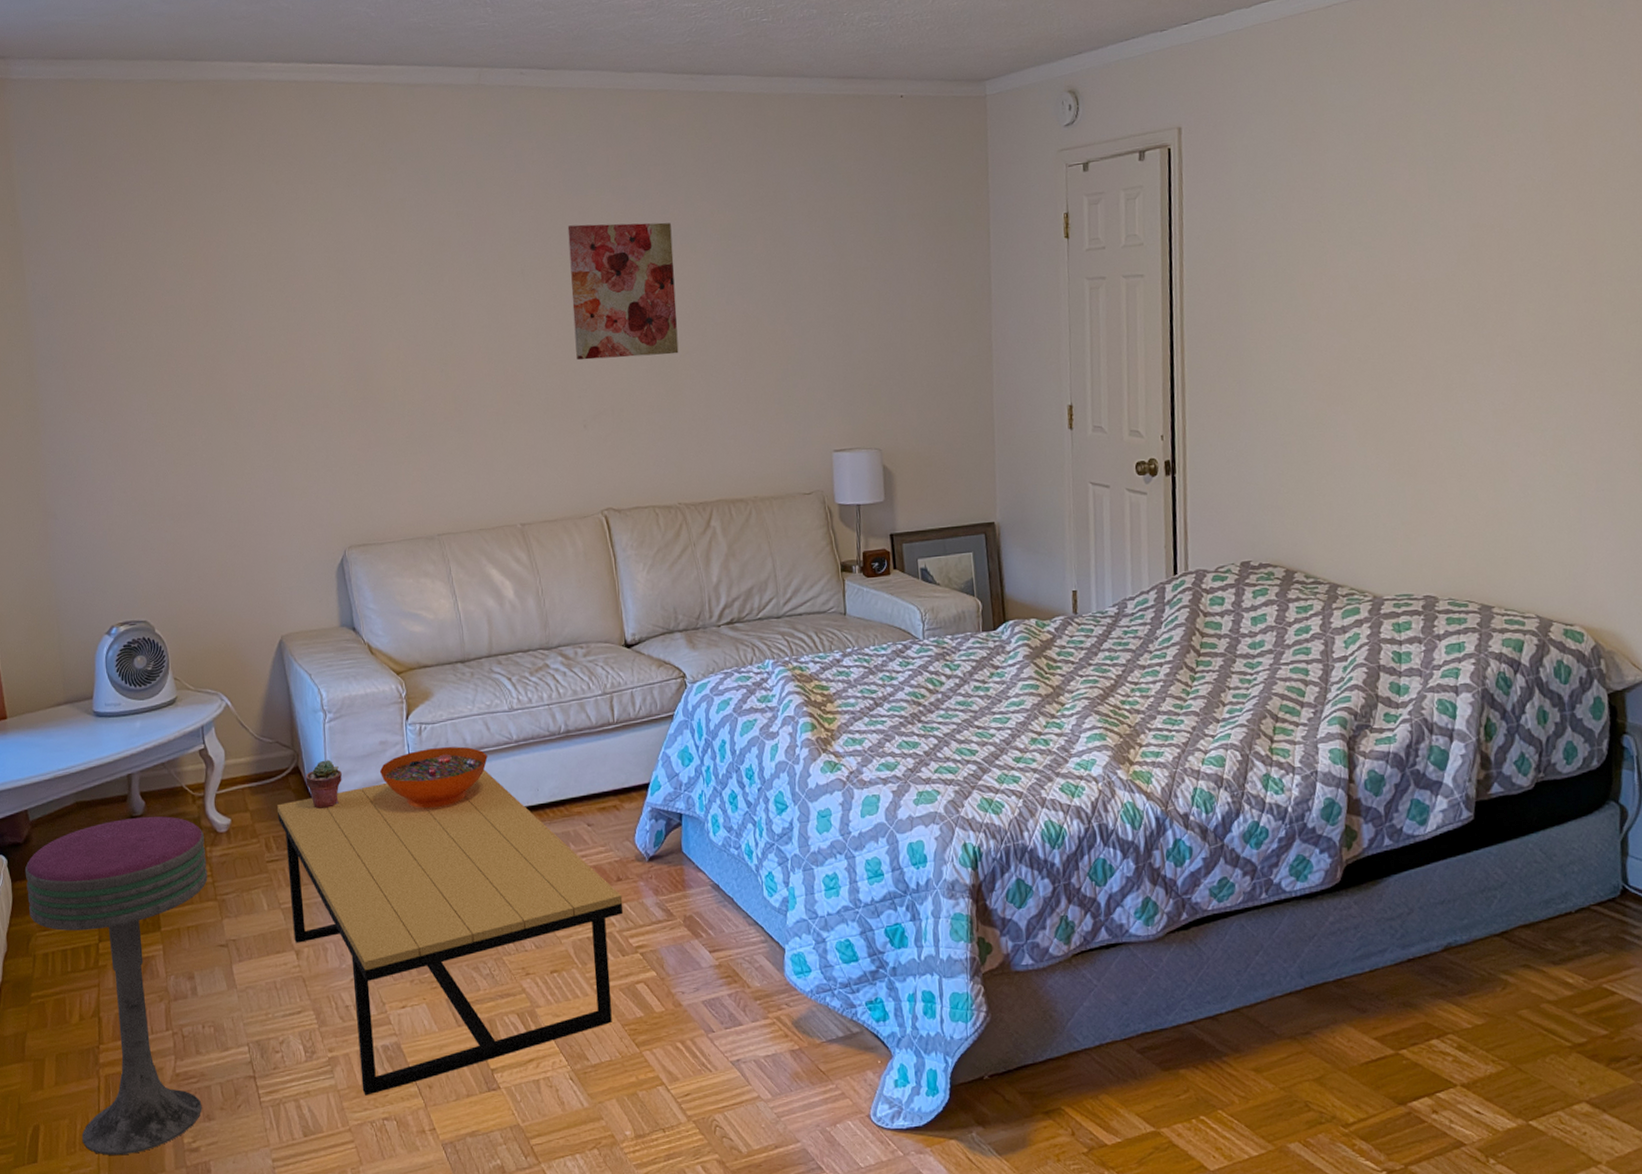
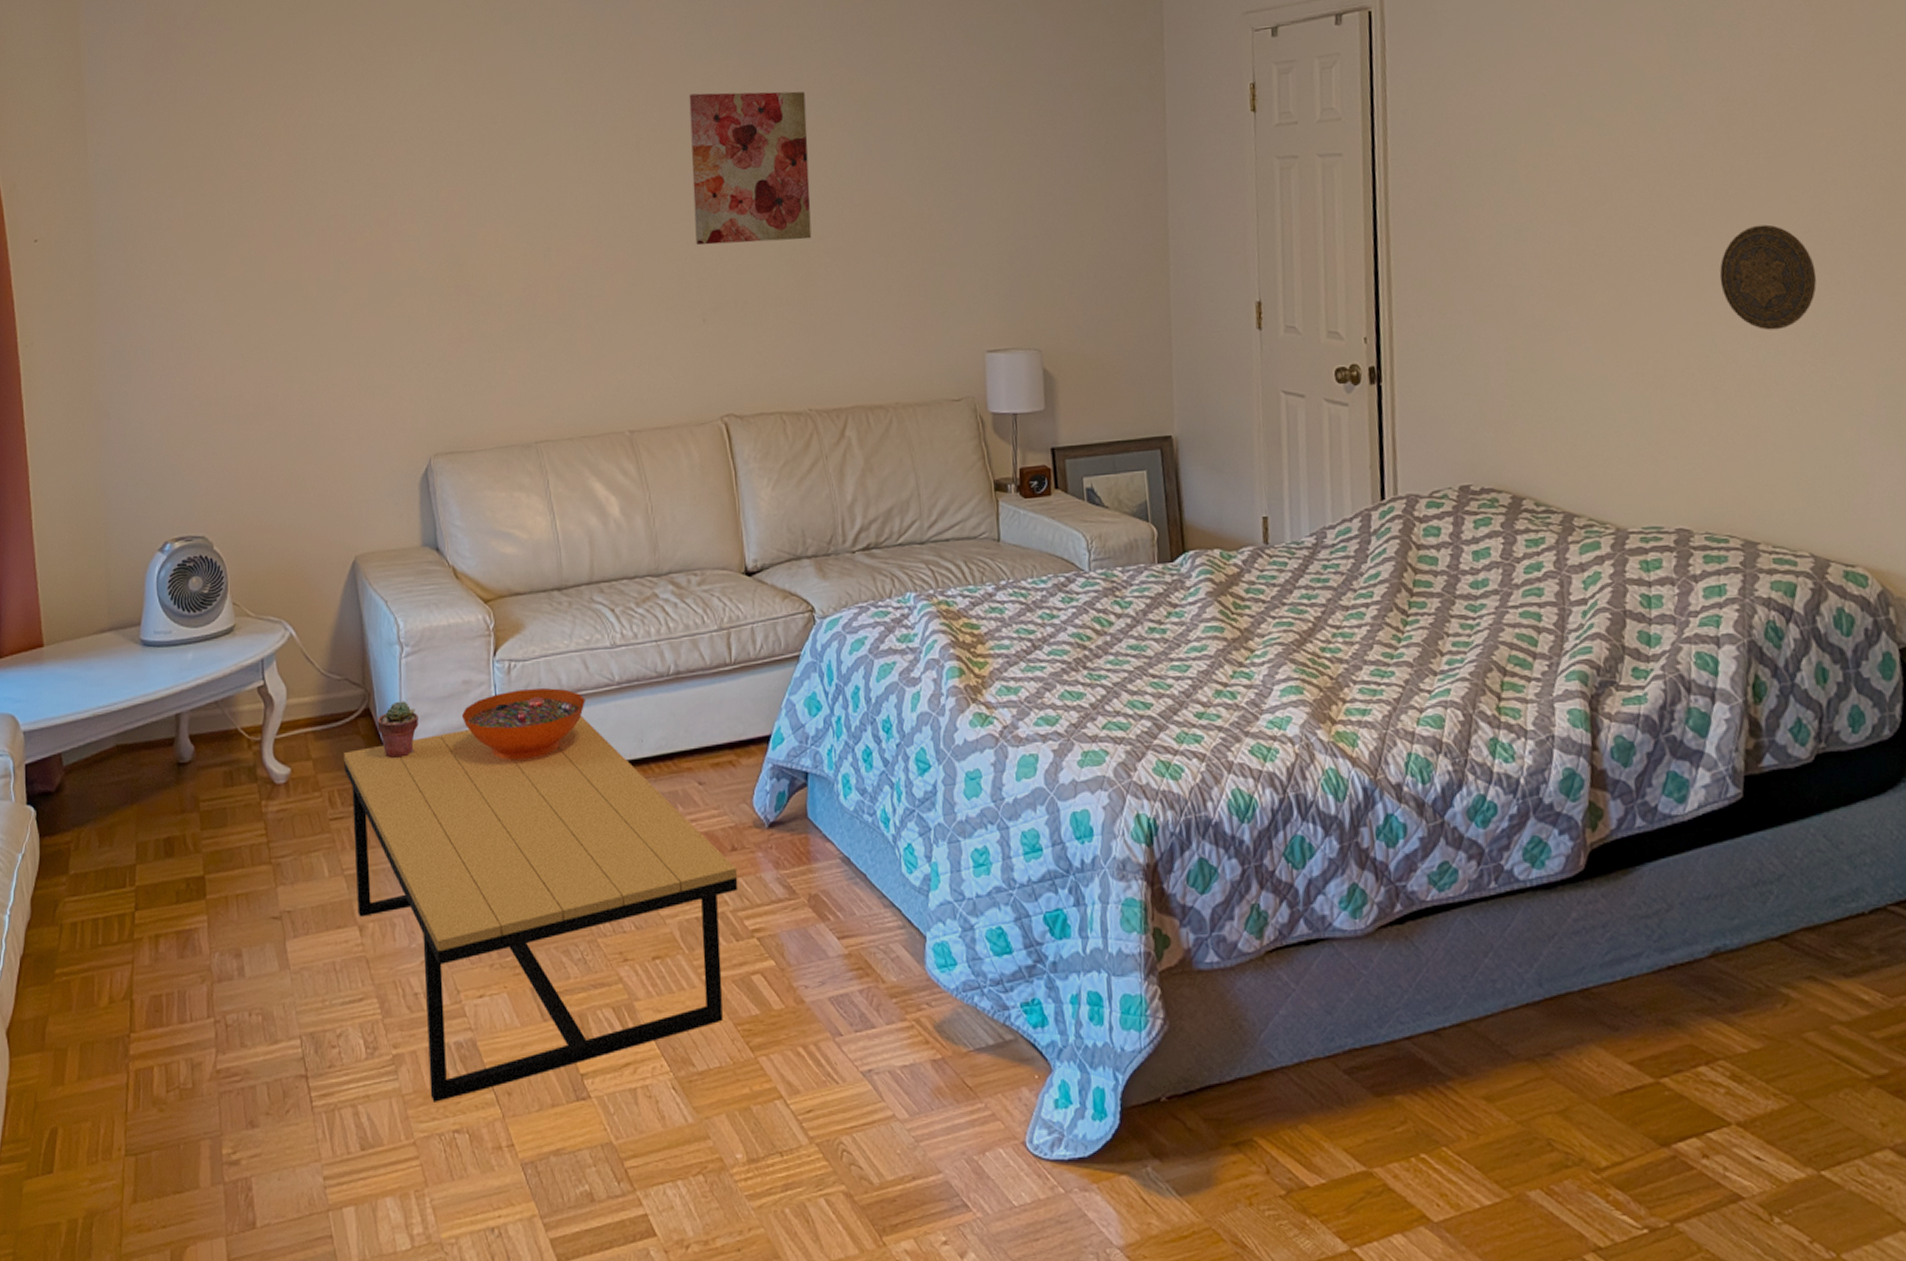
bar stool: present [24,816,208,1156] -> none [55,763,262,1168]
decorative plate: none [1466,334,1549,426] -> present [1719,224,1817,331]

